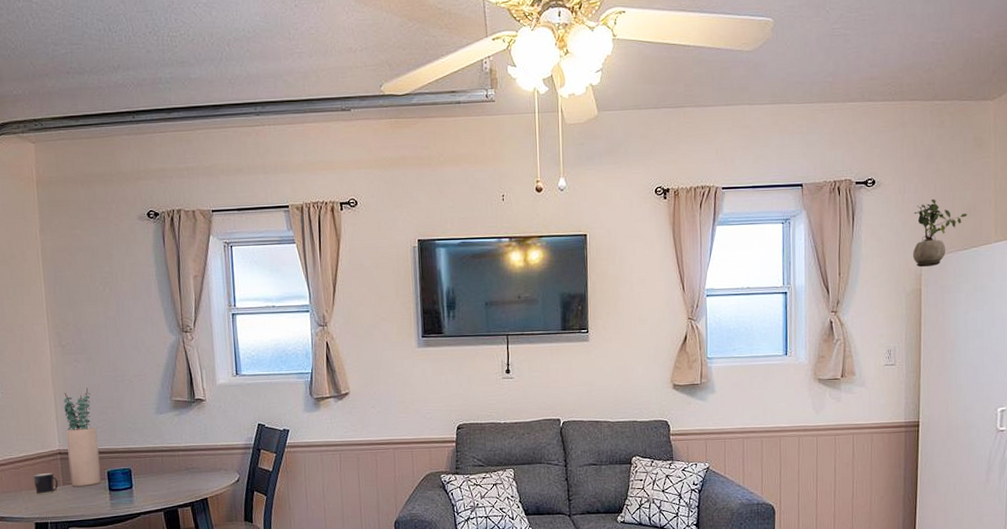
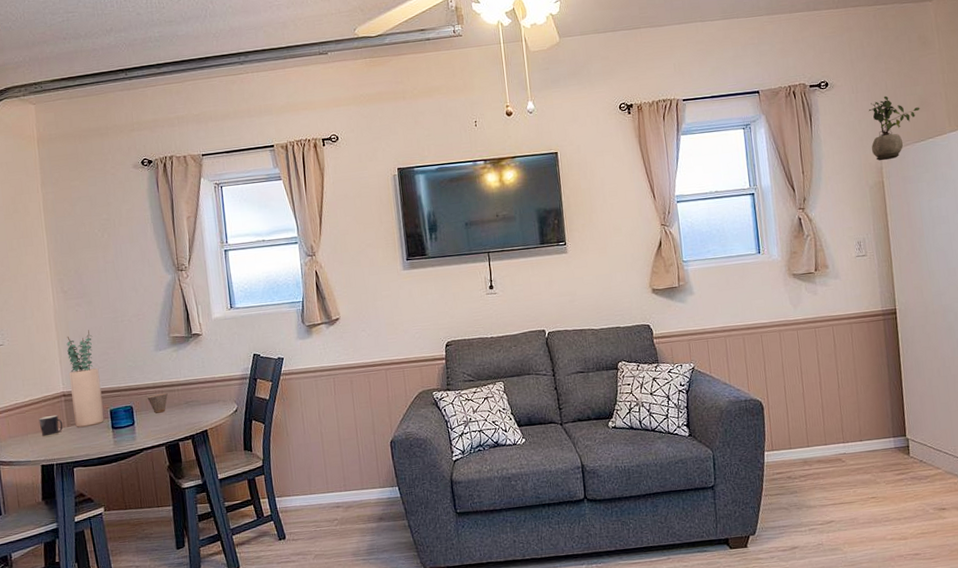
cup: none [146,457,168,479] -> present [147,392,168,414]

